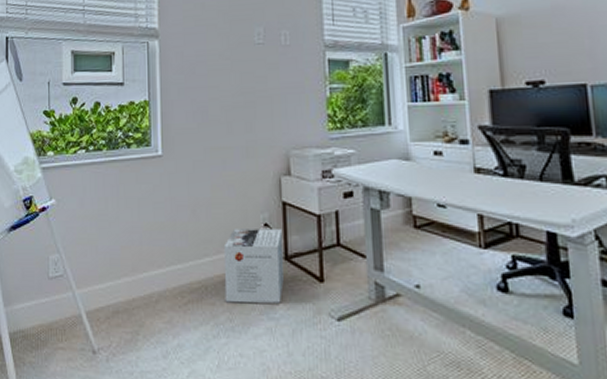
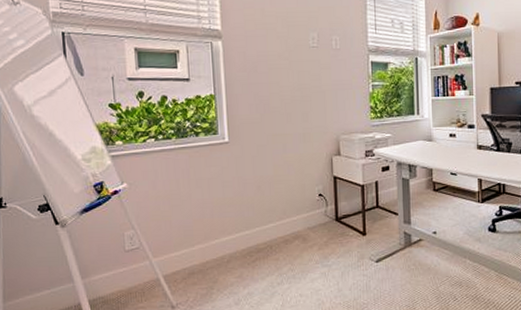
cardboard box: present [223,229,284,304] -> none [285,198,335,257]

